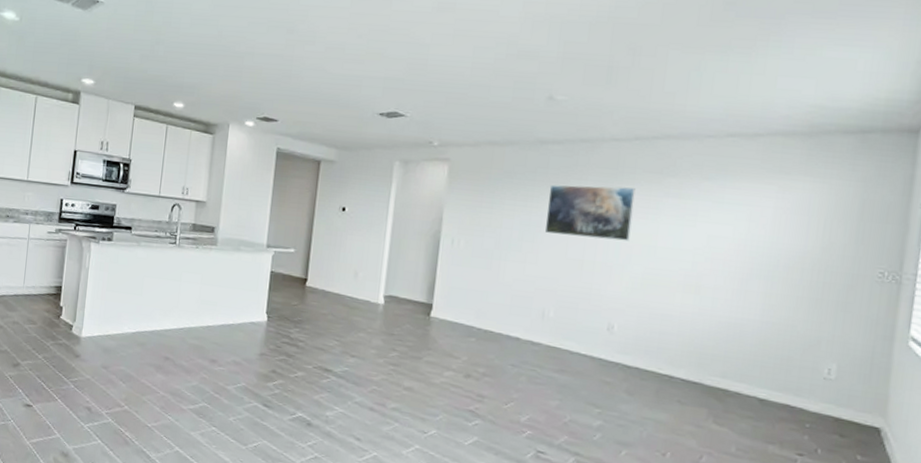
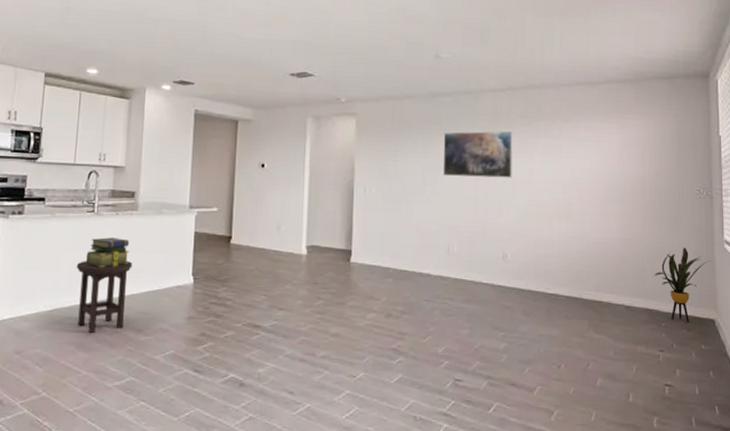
stool: none [157,289,210,359] -> present [76,261,133,334]
stack of books: none [166,269,207,298] -> present [85,237,130,268]
house plant: none [802,339,888,427] -> present [653,247,712,322]

